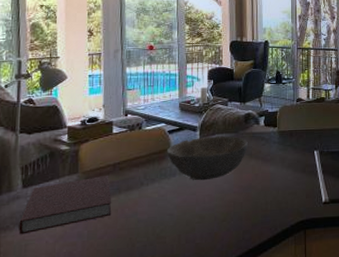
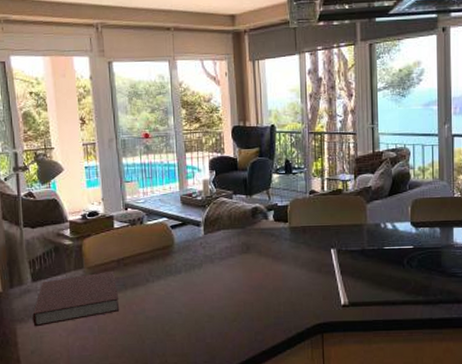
bowl: present [167,136,248,181] -> none [171,231,256,279]

